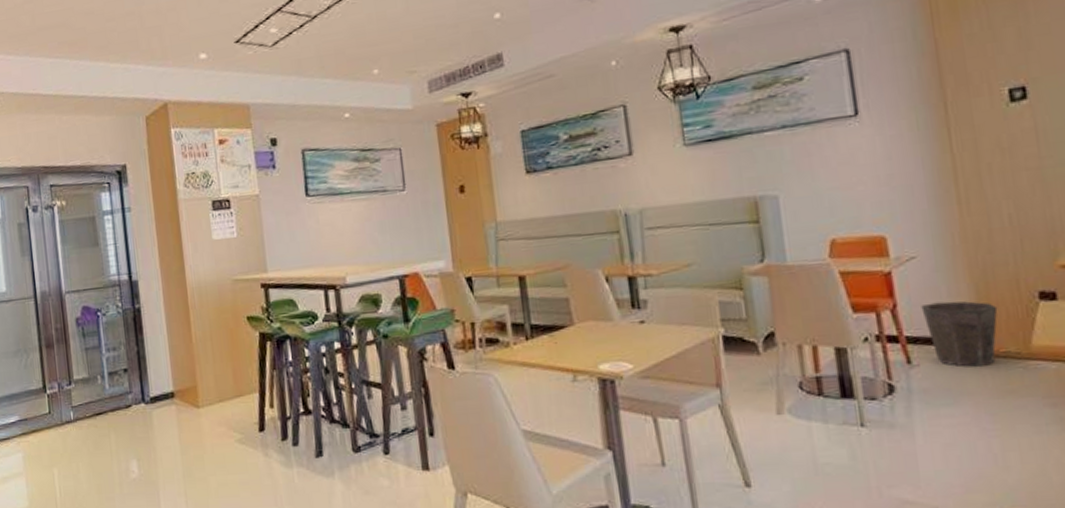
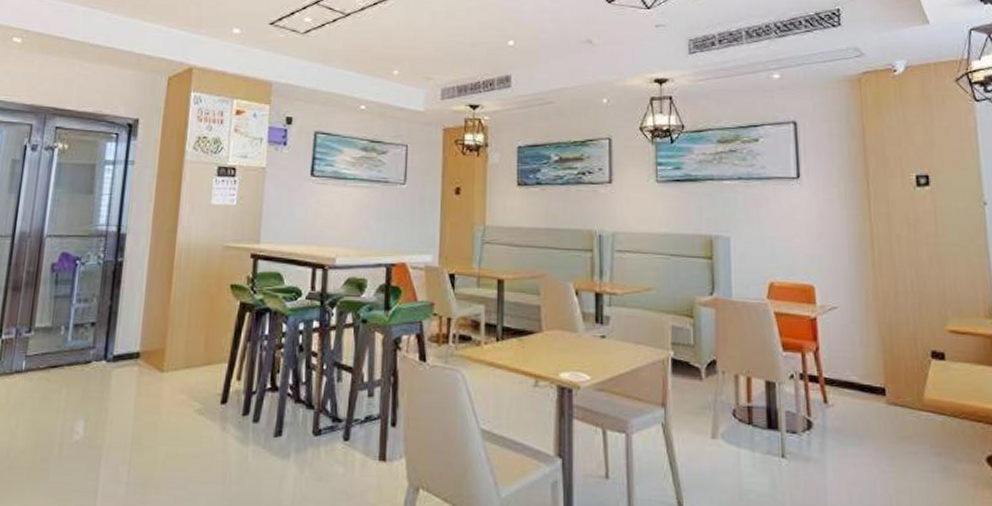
waste bin: present [921,301,998,367] -> none [838,350,899,412]

